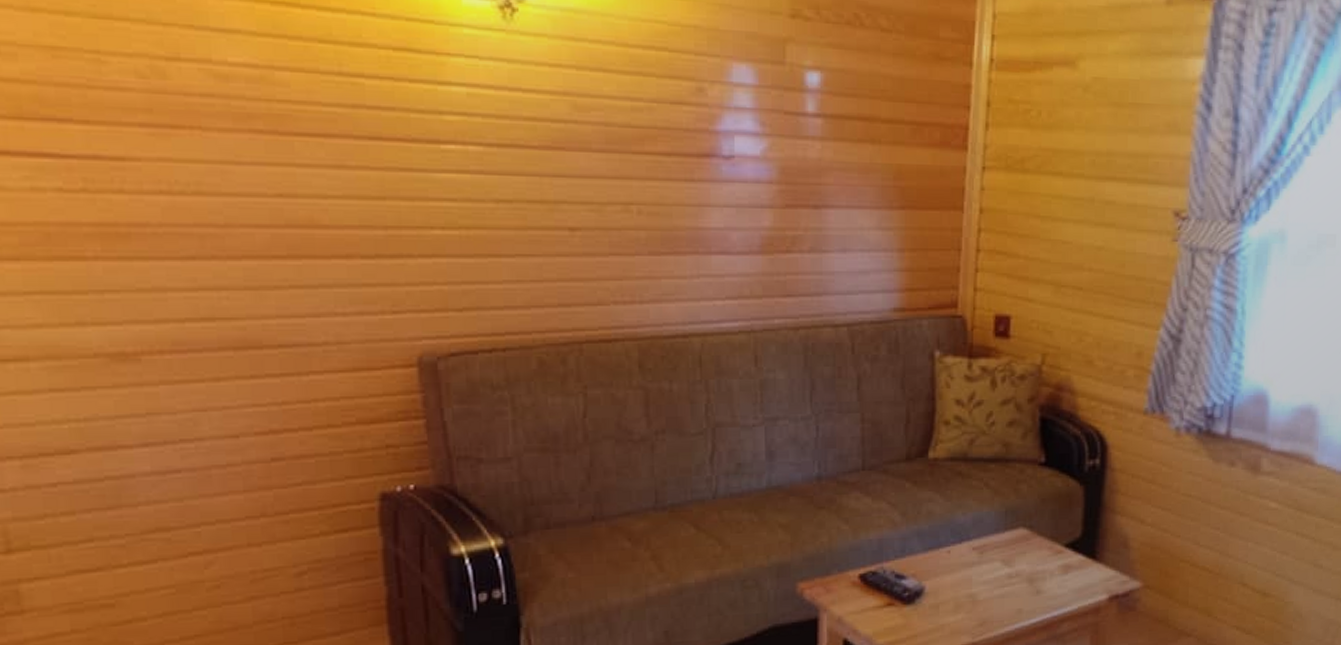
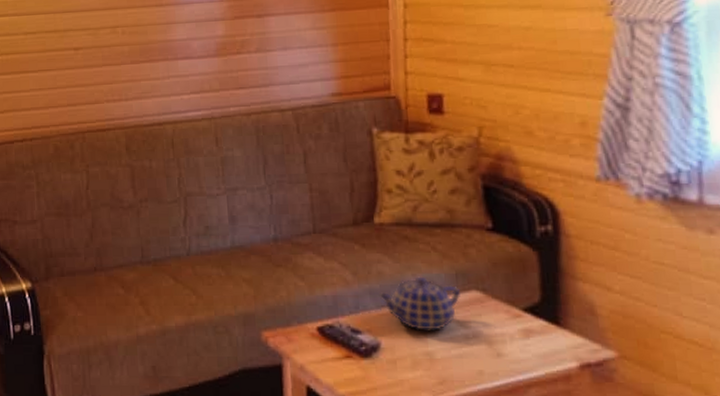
teapot: none [927,515,1008,572] -> present [379,276,460,331]

